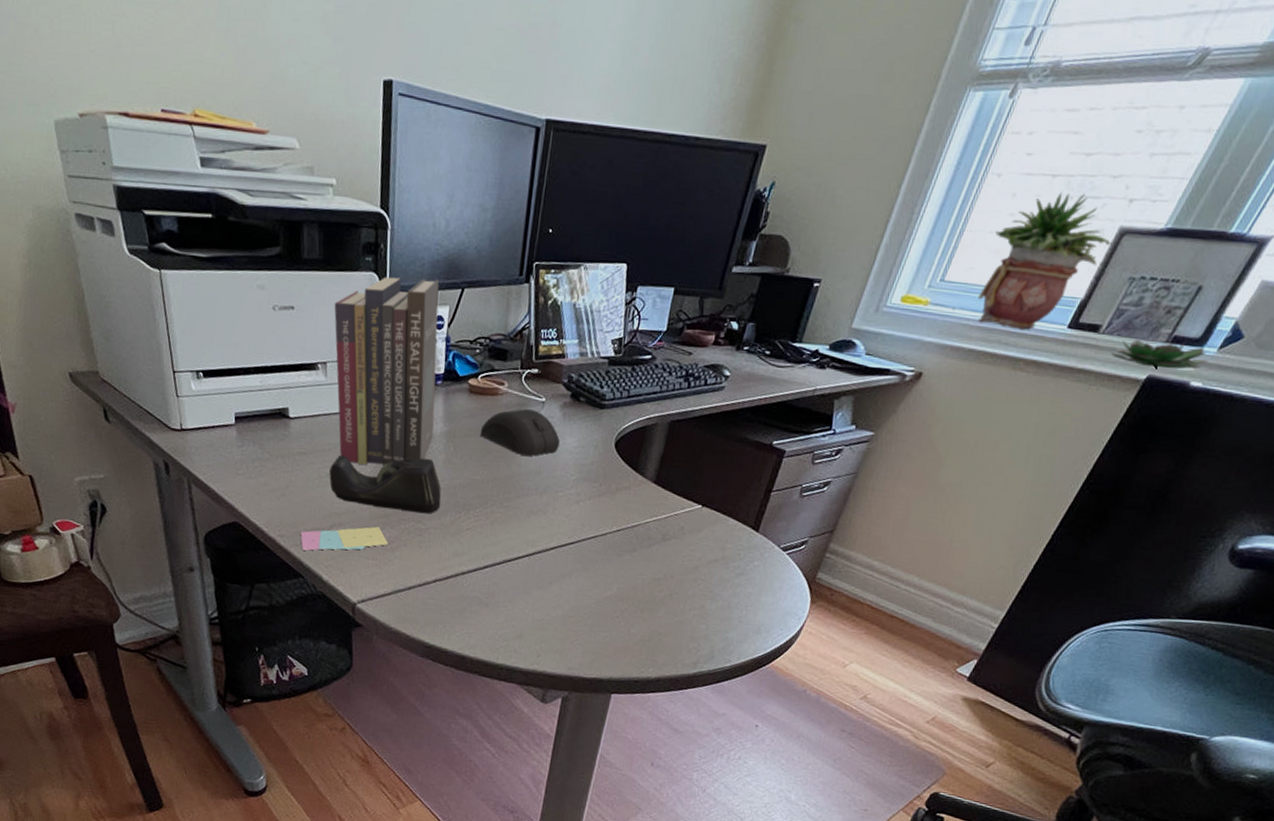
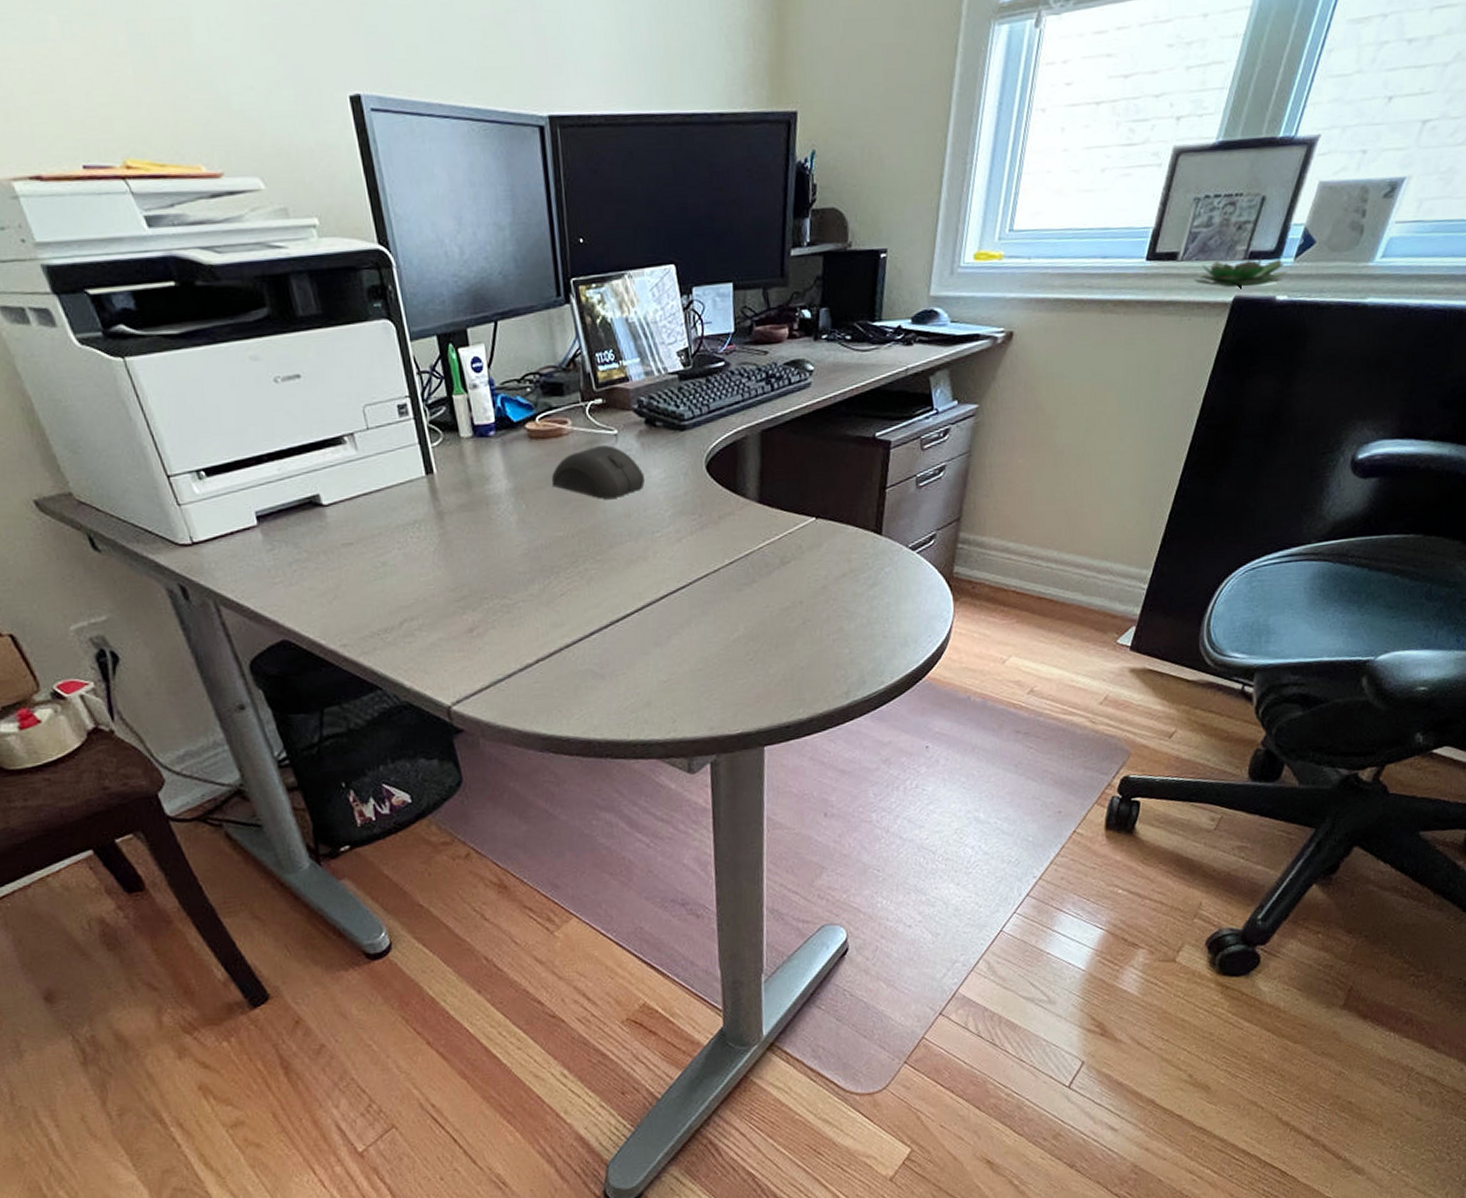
sticky notes: present [300,526,388,551] -> none [365,612,473,657]
tape dispenser: present [329,454,441,514] -> none [384,522,525,591]
books: present [334,277,440,466] -> none [347,316,499,544]
potted plant: present [978,191,1111,331] -> none [1051,117,1169,271]

